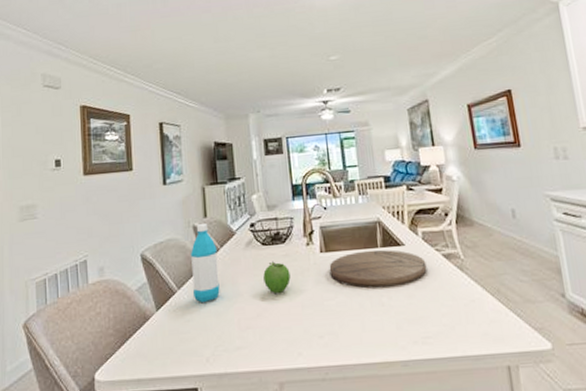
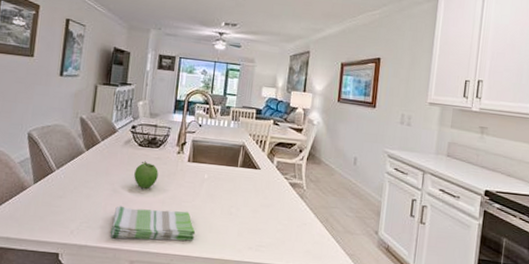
water bottle: present [191,224,220,303] -> none [70,117,98,185]
dish towel: none [250,311,347,359] -> present [110,205,196,241]
cutting board: present [329,249,427,289] -> none [192,167,275,202]

